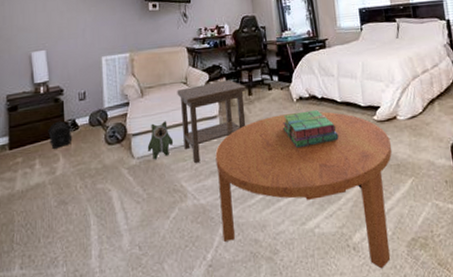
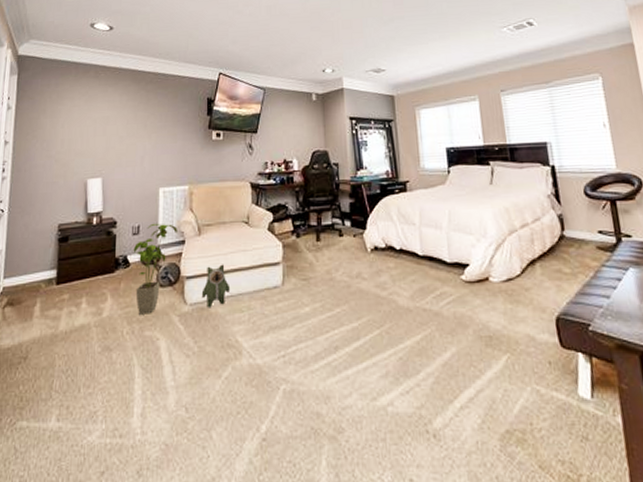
treasure chest: present [48,121,73,149] -> none [97,256,123,287]
house plant: none [80,88,121,170] -> present [133,223,177,314]
side table: present [177,80,246,163] -> none [237,222,314,315]
coffee table: present [215,111,392,269] -> none [276,266,483,465]
stack of books: present [283,110,339,148] -> none [354,263,419,306]

